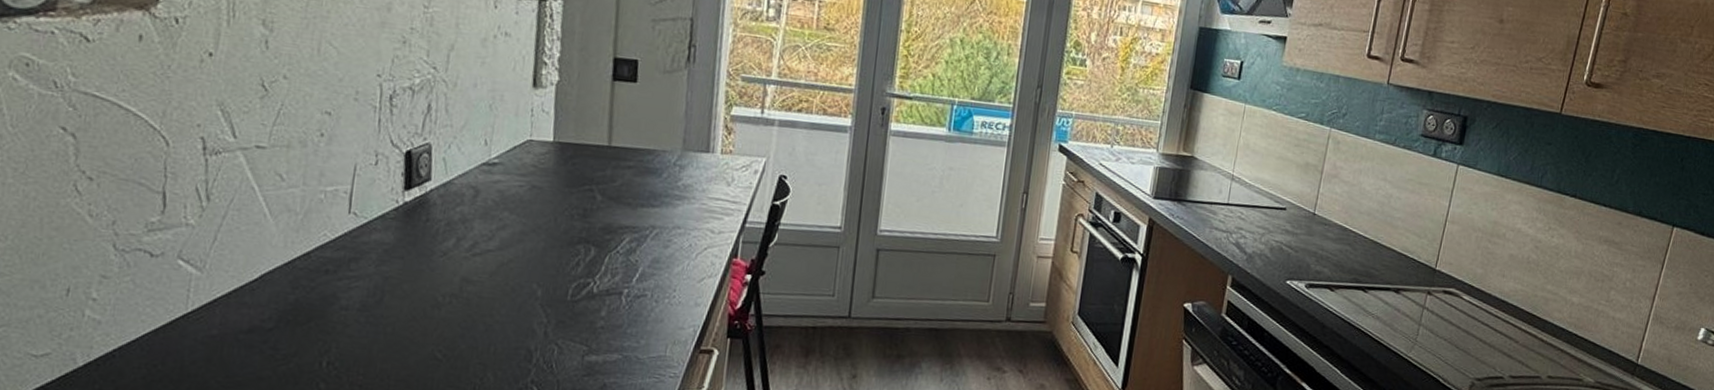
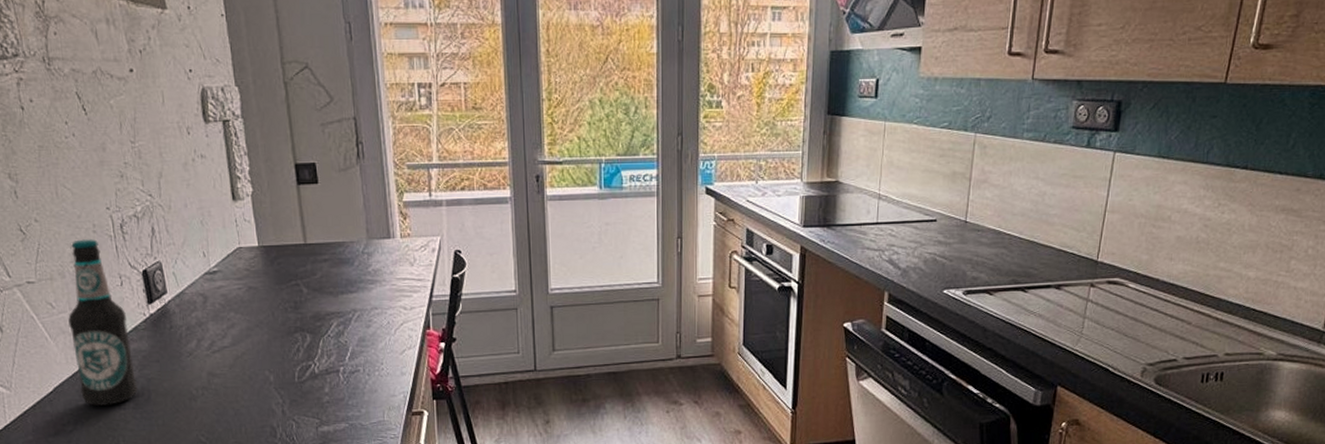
bottle: none [294,106,374,304] -> present [68,239,138,406]

